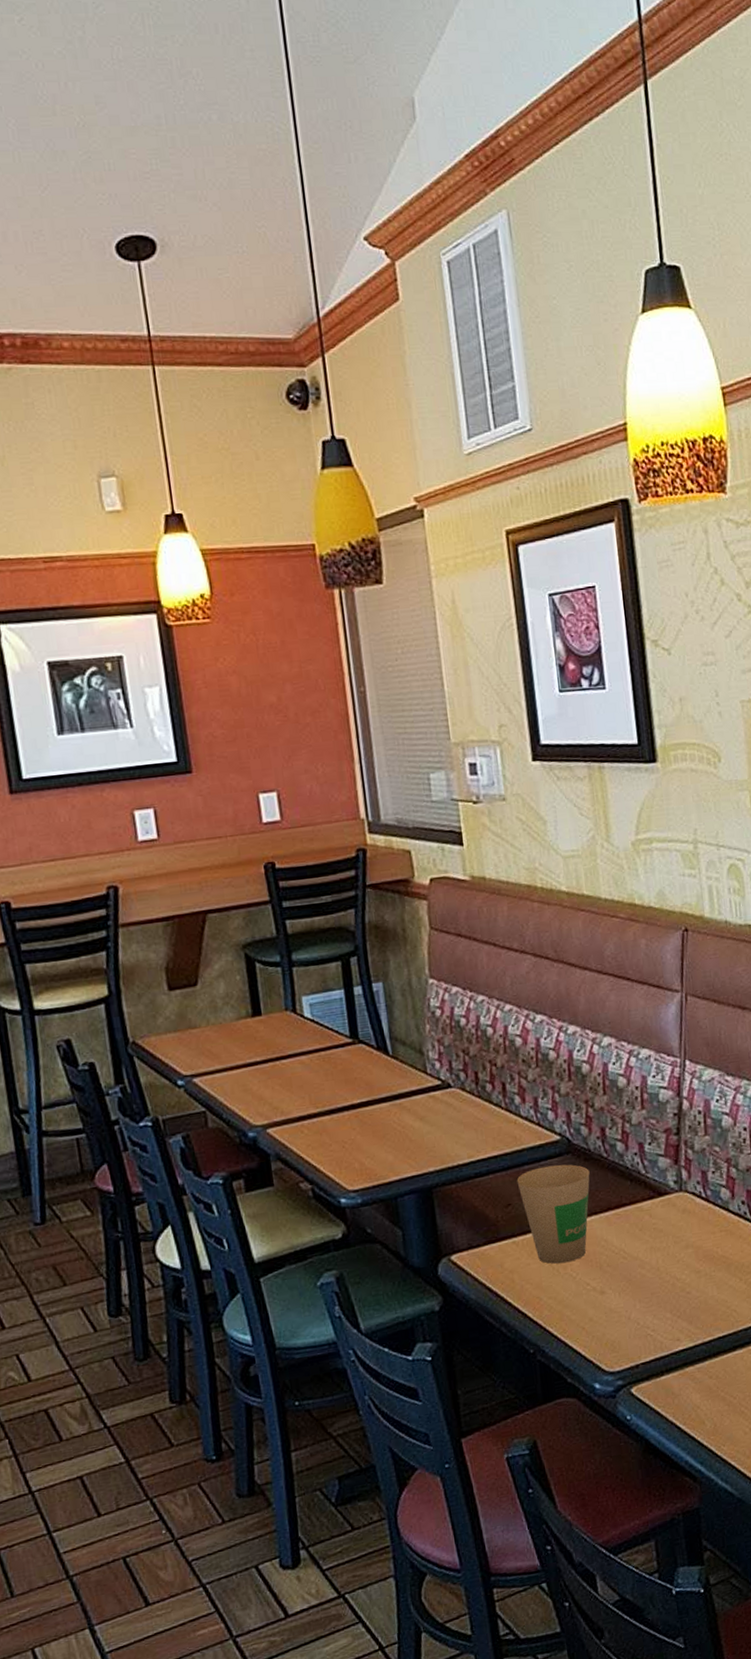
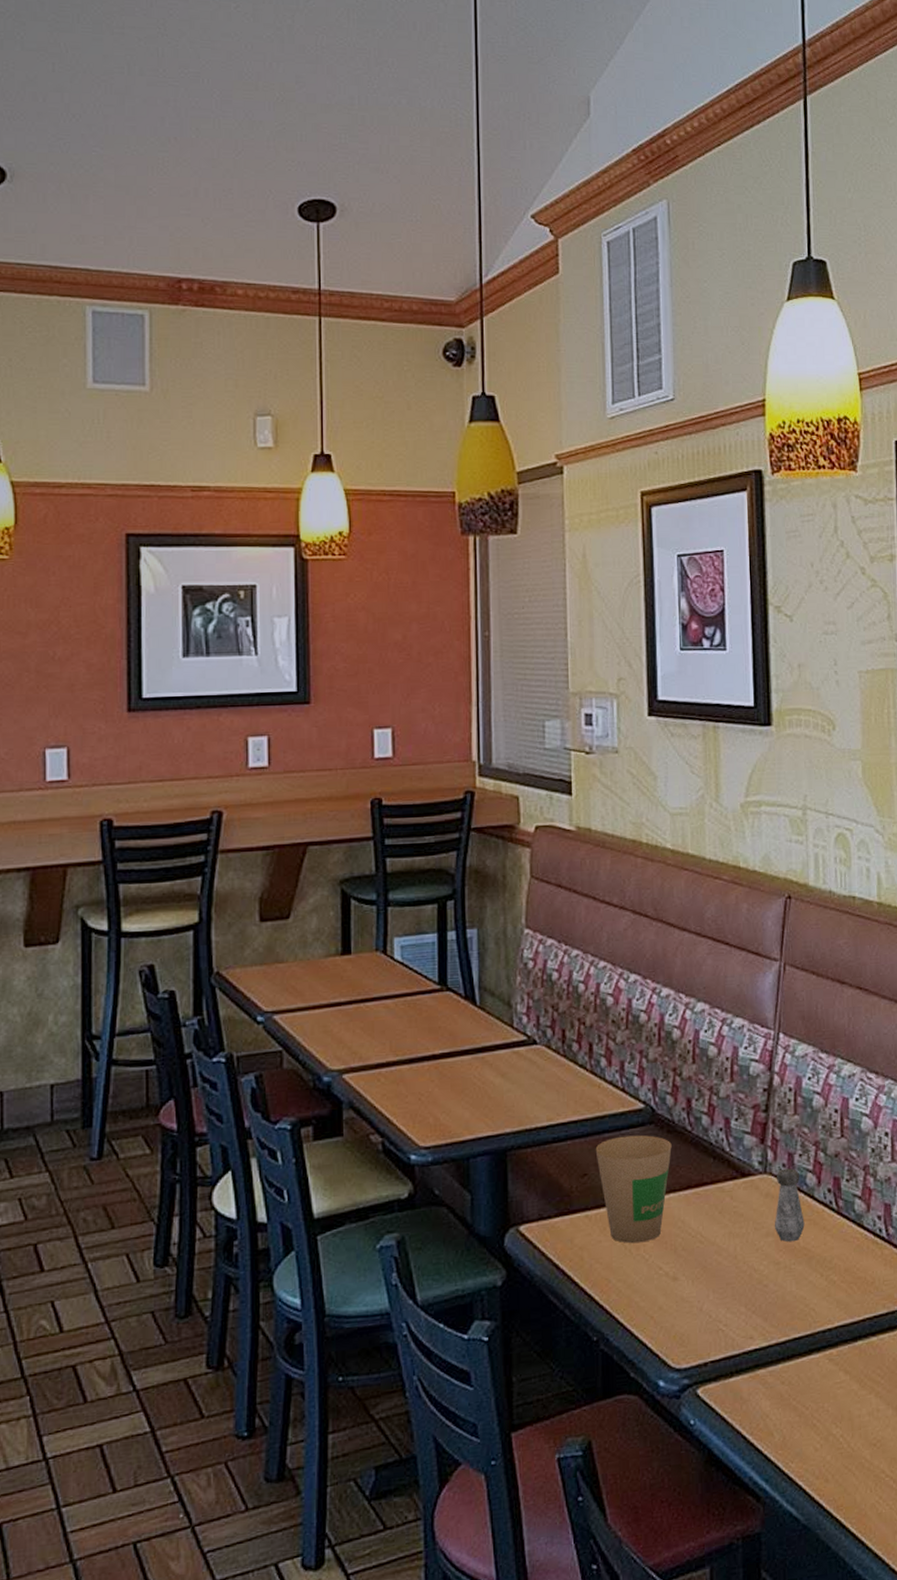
salt shaker: none [692,1184,722,1252] -> present [774,1168,805,1242]

